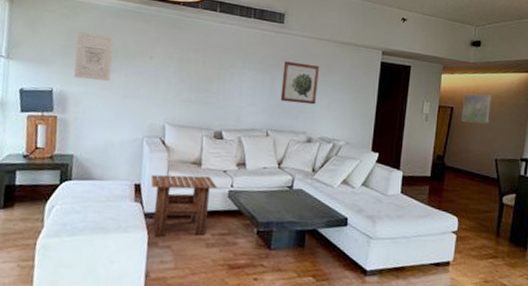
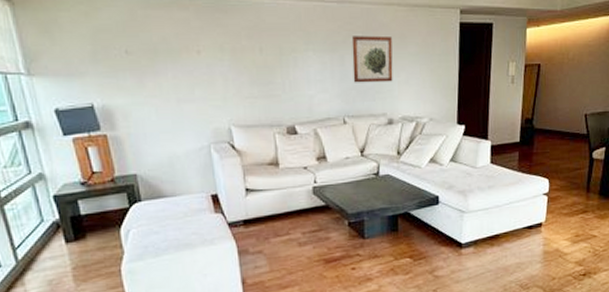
wall art: present [74,31,114,82] -> none [104,31,158,88]
side table: present [151,174,217,237] -> none [227,175,300,245]
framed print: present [462,94,491,124] -> none [549,45,580,79]

